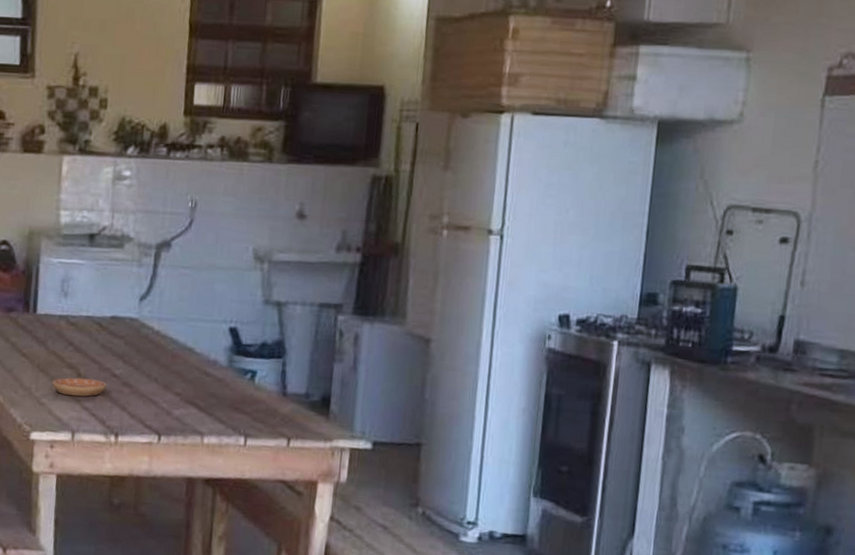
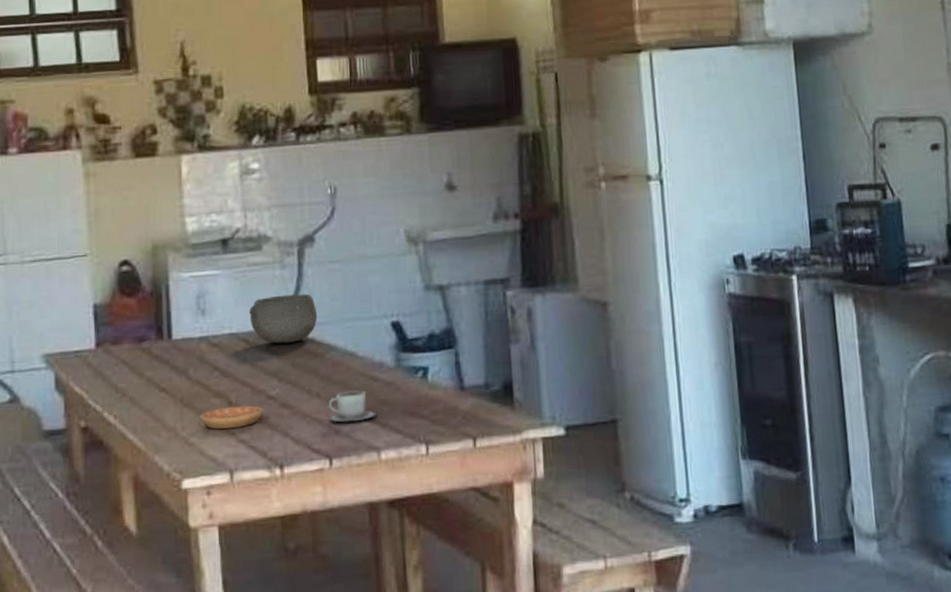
bowl: none [105,289,165,332] -> present [249,293,318,344]
cup: none [161,380,205,409] -> present [327,390,376,423]

